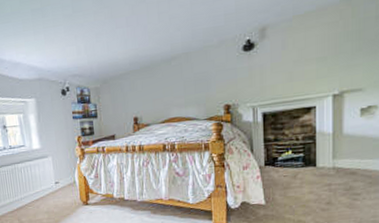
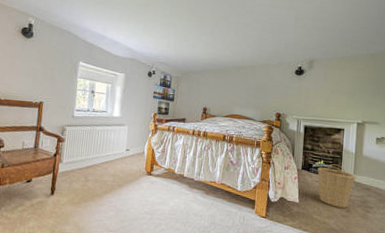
basket: none [285,151,336,202] -> present [317,164,356,208]

